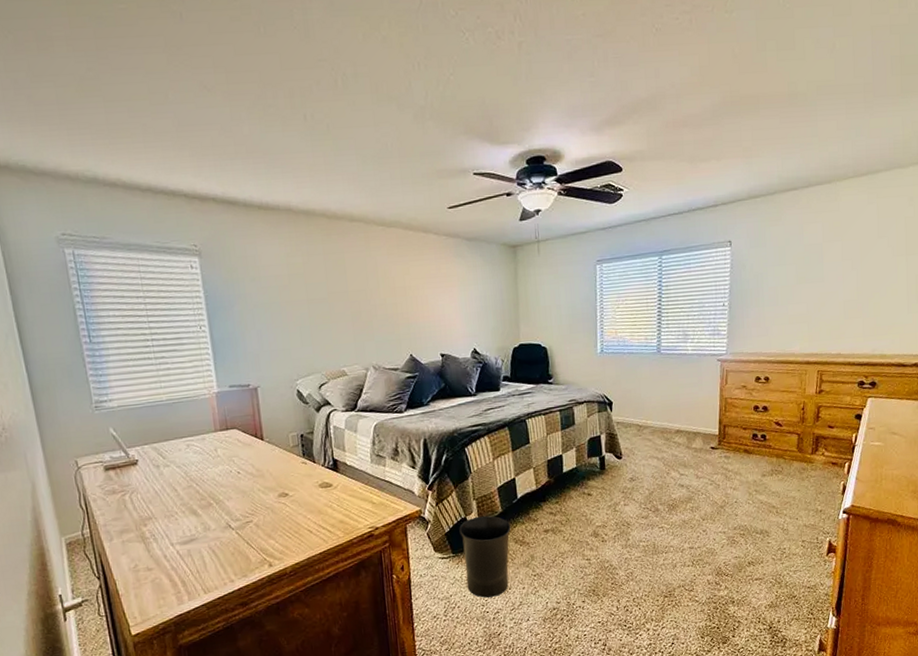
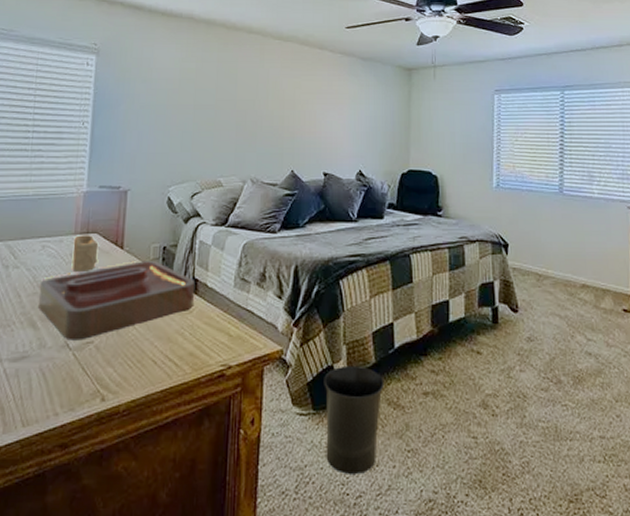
decorative tray: none [192,448,338,521] -> present [38,261,196,339]
candle: none [215,431,242,465] -> present [72,235,99,273]

